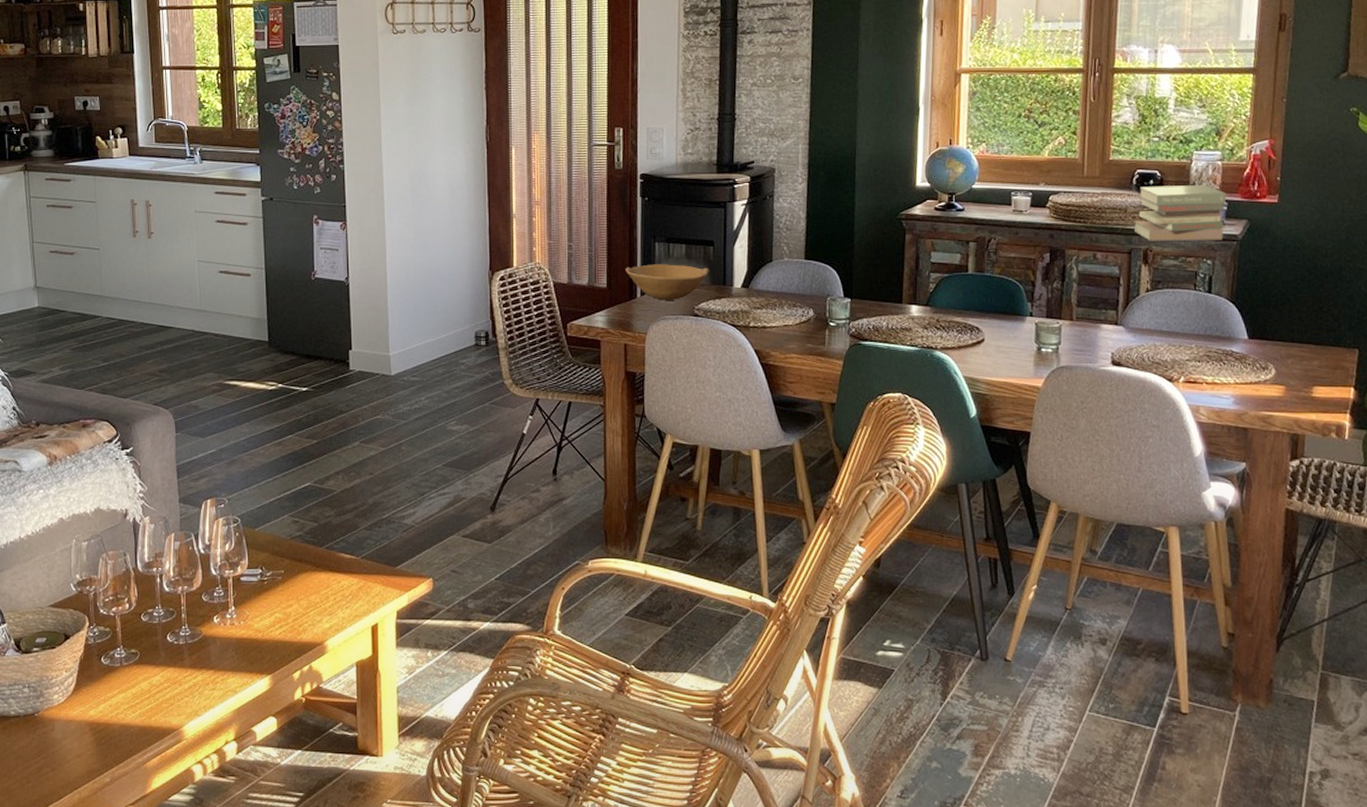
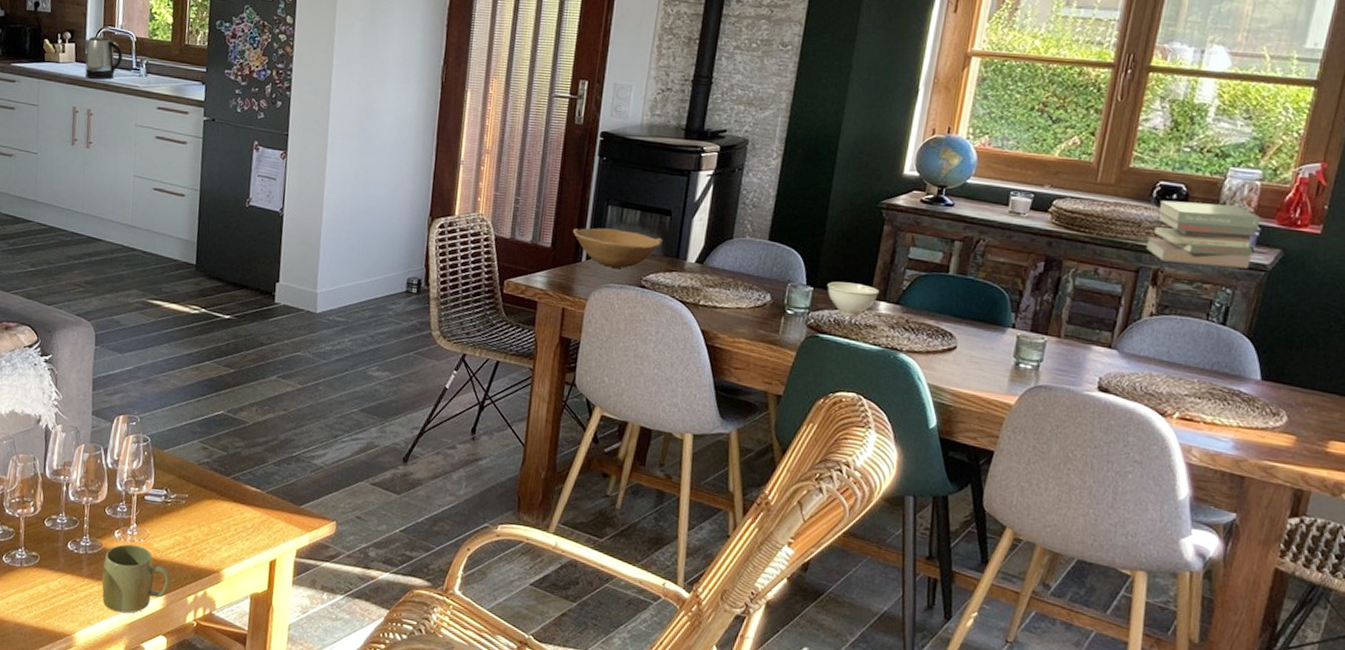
kettle: none [136,128,175,170] -> present [84,35,123,80]
mug: none [204,628,274,699] -> present [101,544,171,614]
bowl: none [862,291,910,322] -> present [827,281,880,317]

